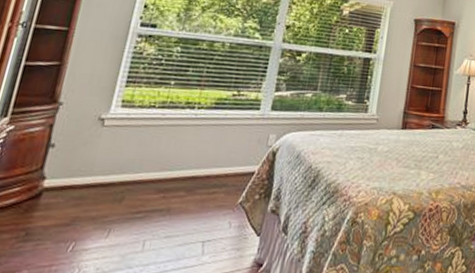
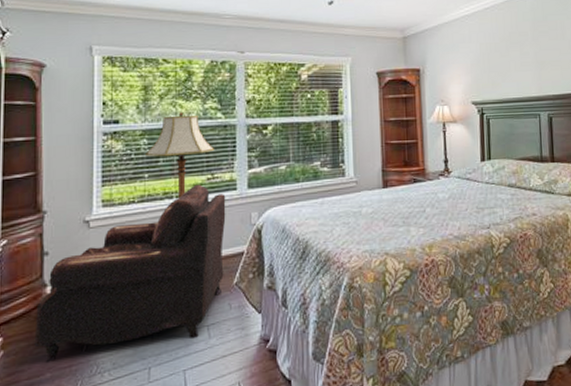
leather: none [17,98,248,258] -> present [34,184,226,362]
floor lamp: none [176,25,247,110] -> present [146,111,215,198]

